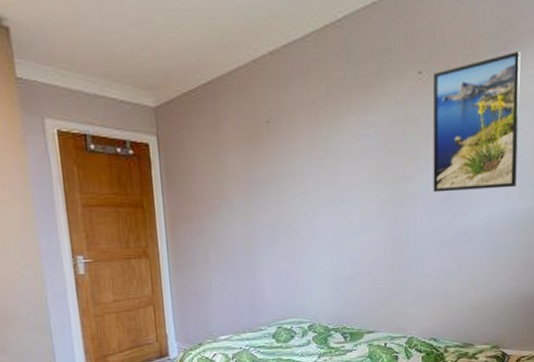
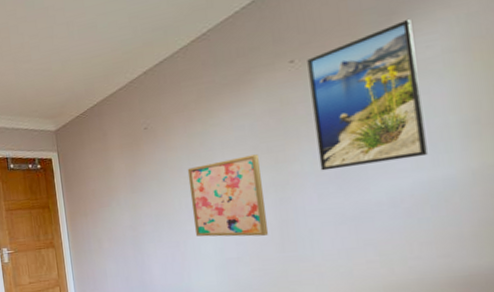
wall art: none [309,168,382,255] -> present [187,154,269,237]

